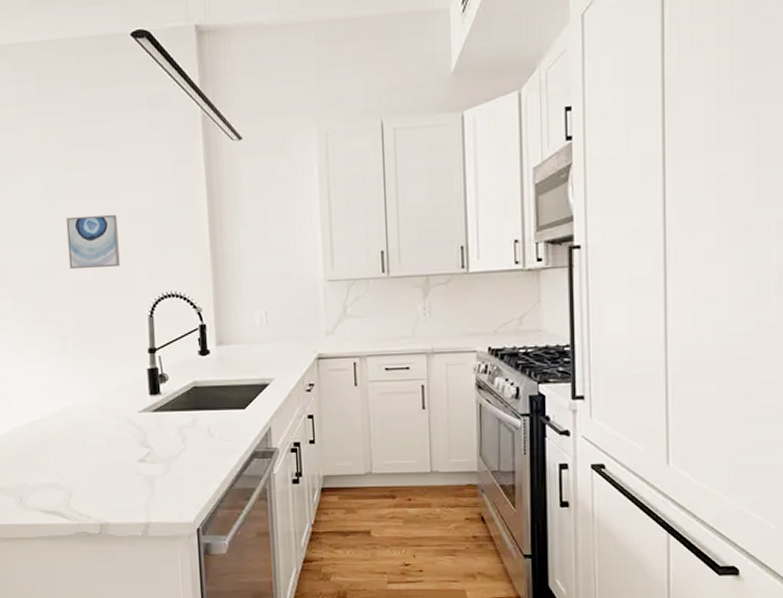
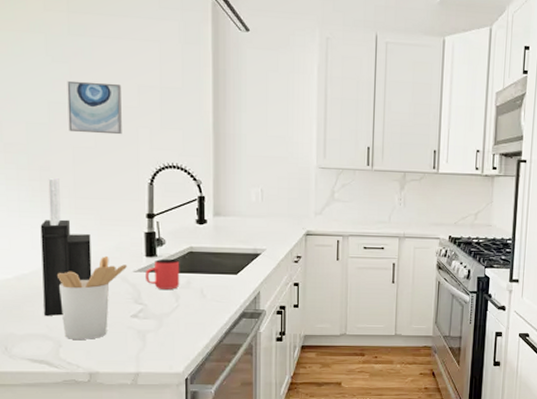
knife block: none [47,319,98,465] -> present [40,178,92,317]
utensil holder: none [64,397,132,488] -> present [56,256,127,339]
cup: none [150,395,186,430] -> present [146,258,180,289]

